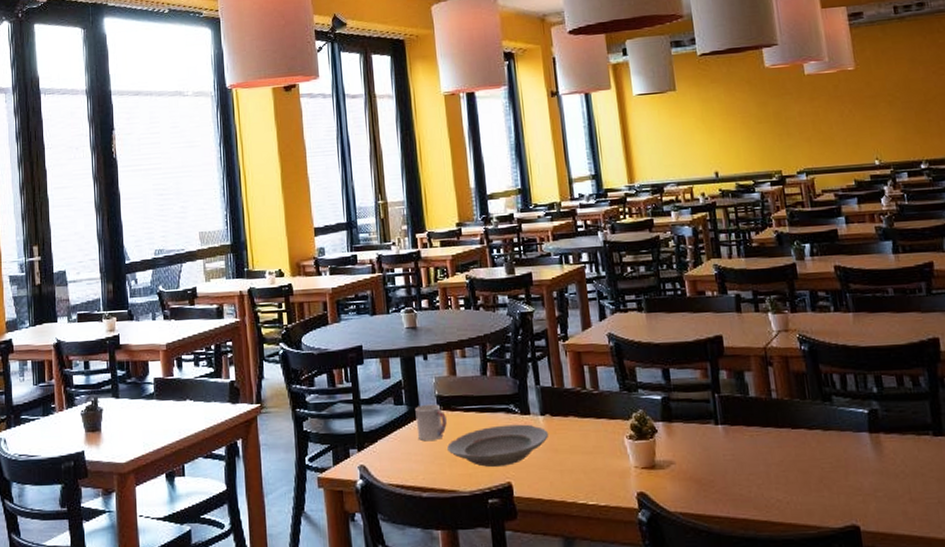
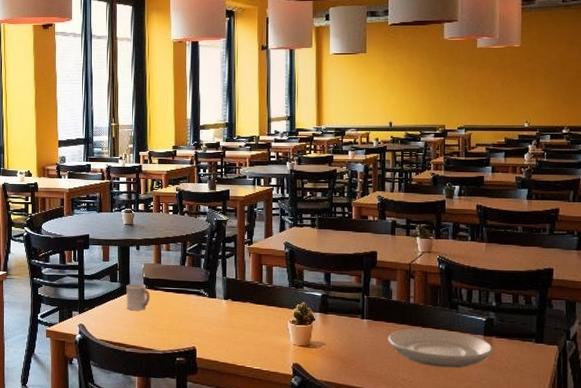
plate: present [447,424,549,468] -> none [149,304,229,335]
plate: none [751,429,885,480] -> present [388,328,494,368]

